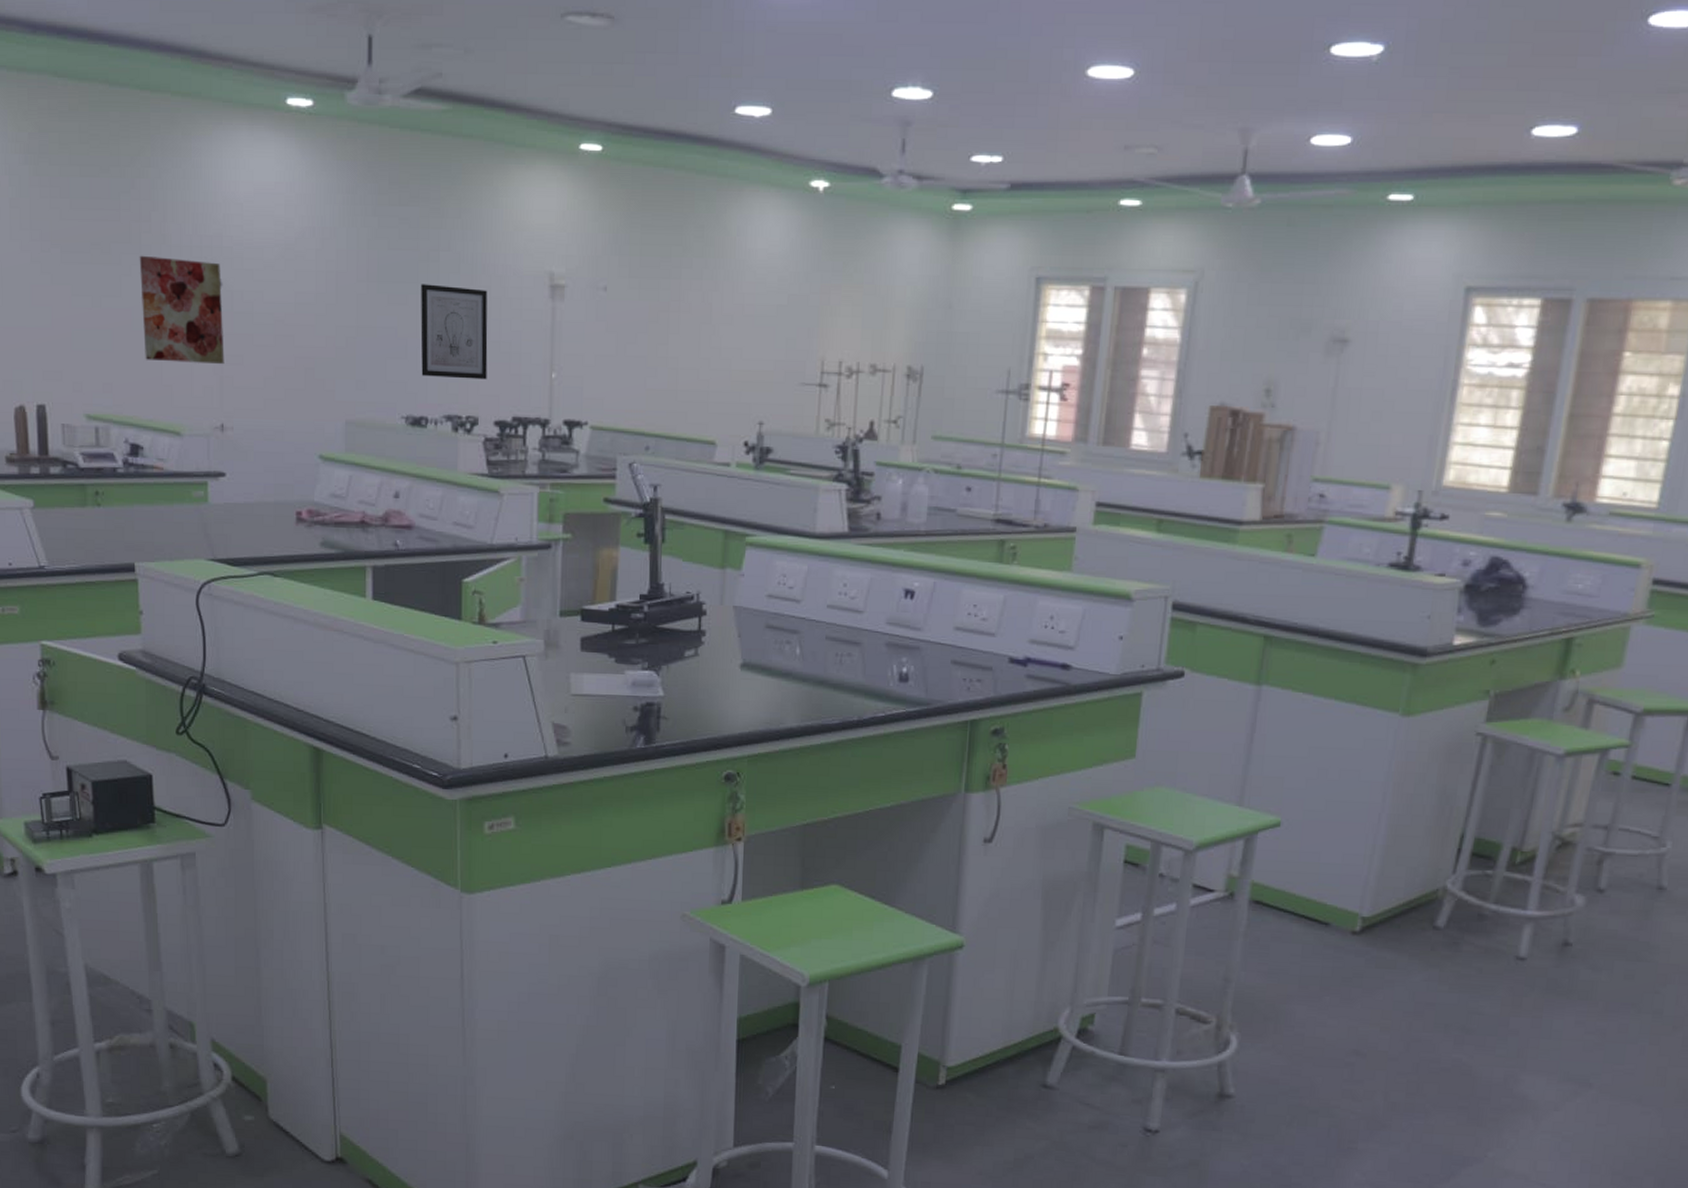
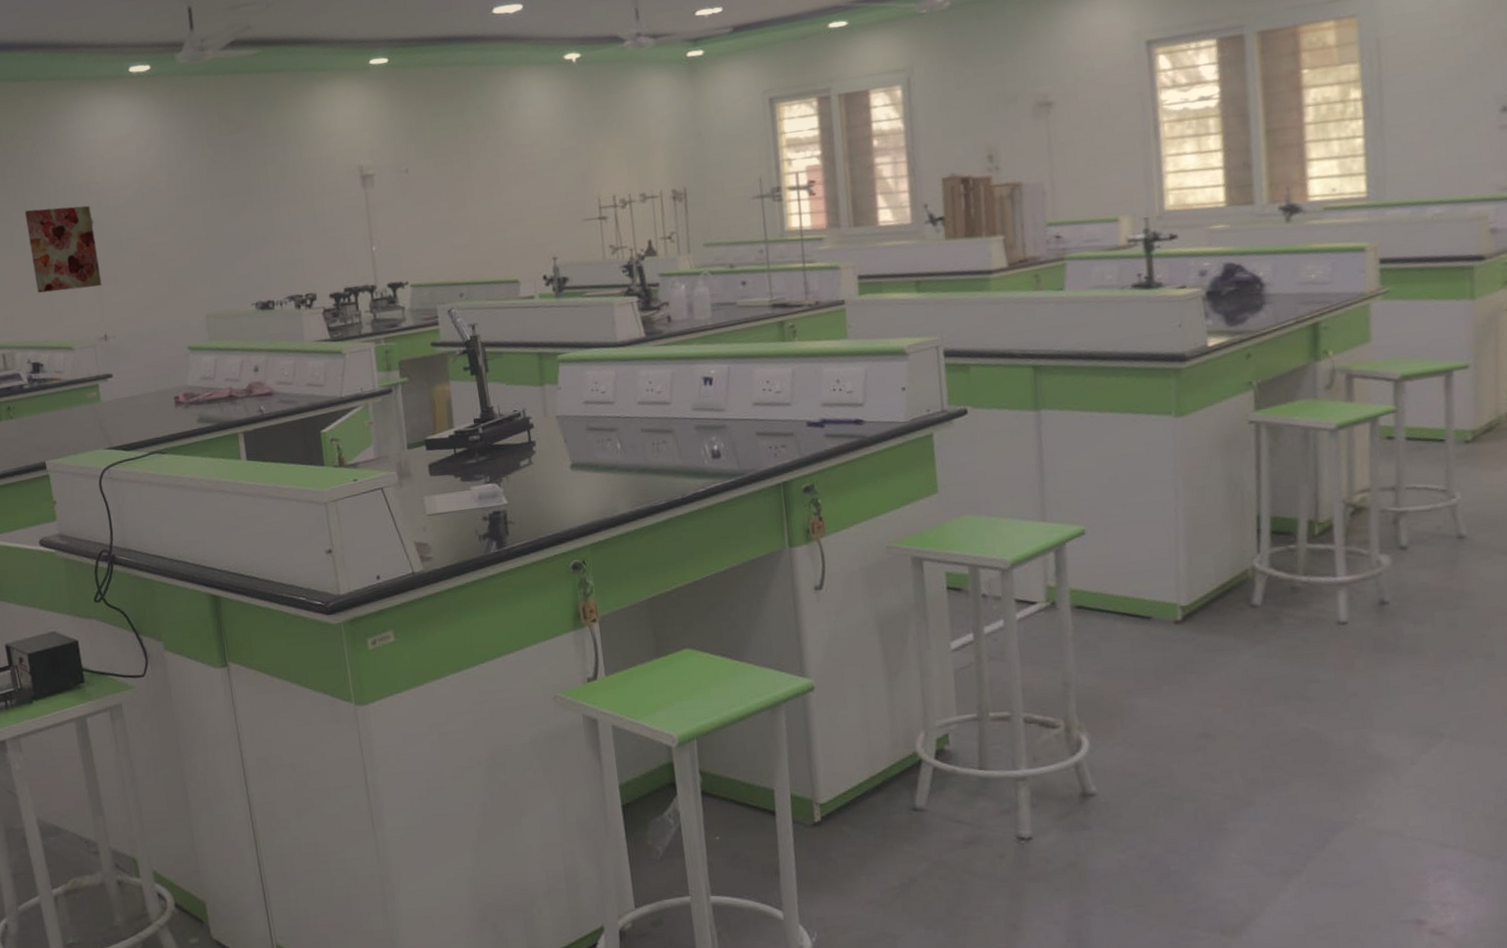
wall art: present [420,284,488,380] -> none [255,189,319,268]

